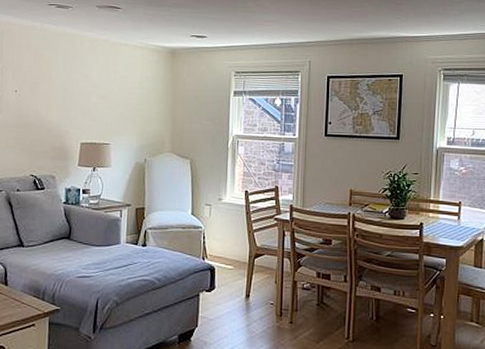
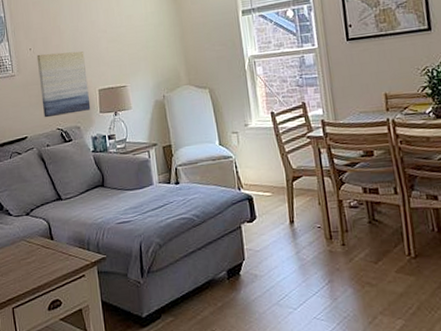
wall art: none [19,98,72,163] -> present [36,51,91,118]

